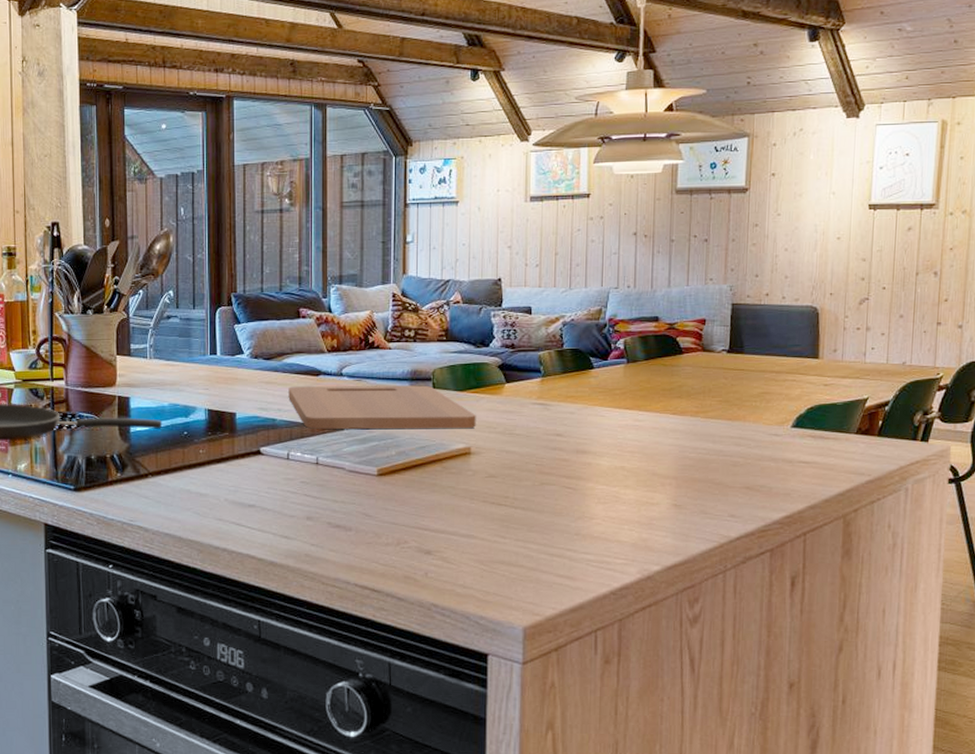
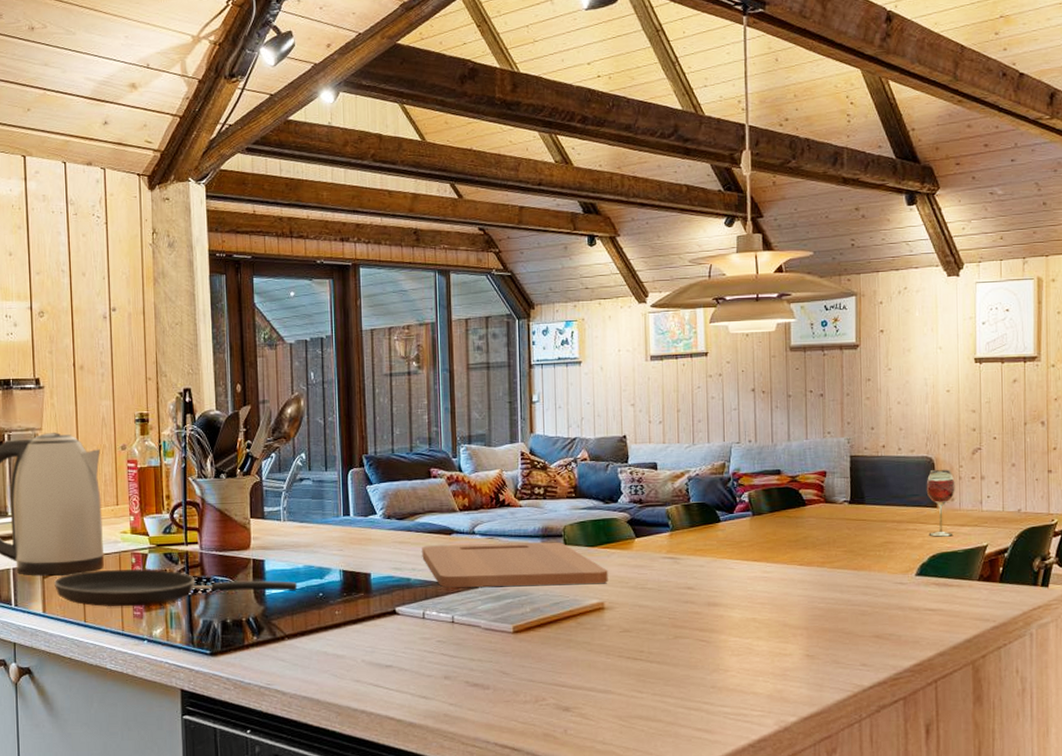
wineglass: none [807,320,839,389] -> present [926,470,955,537]

